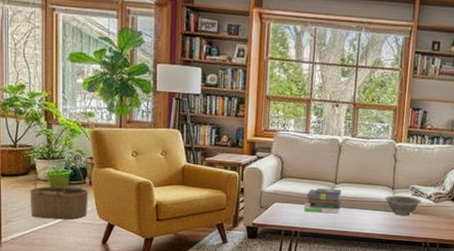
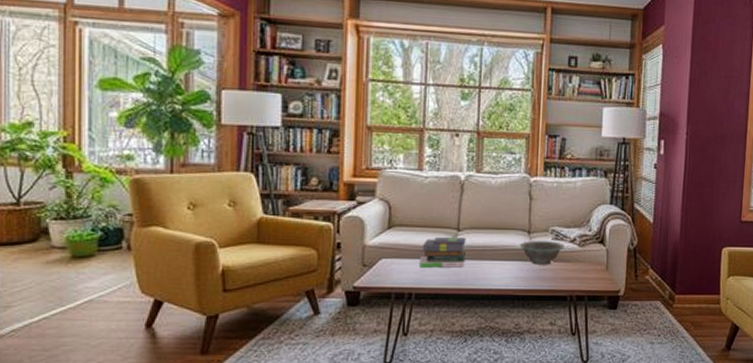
wicker basket: present [29,163,89,220] -> none [39,223,127,299]

